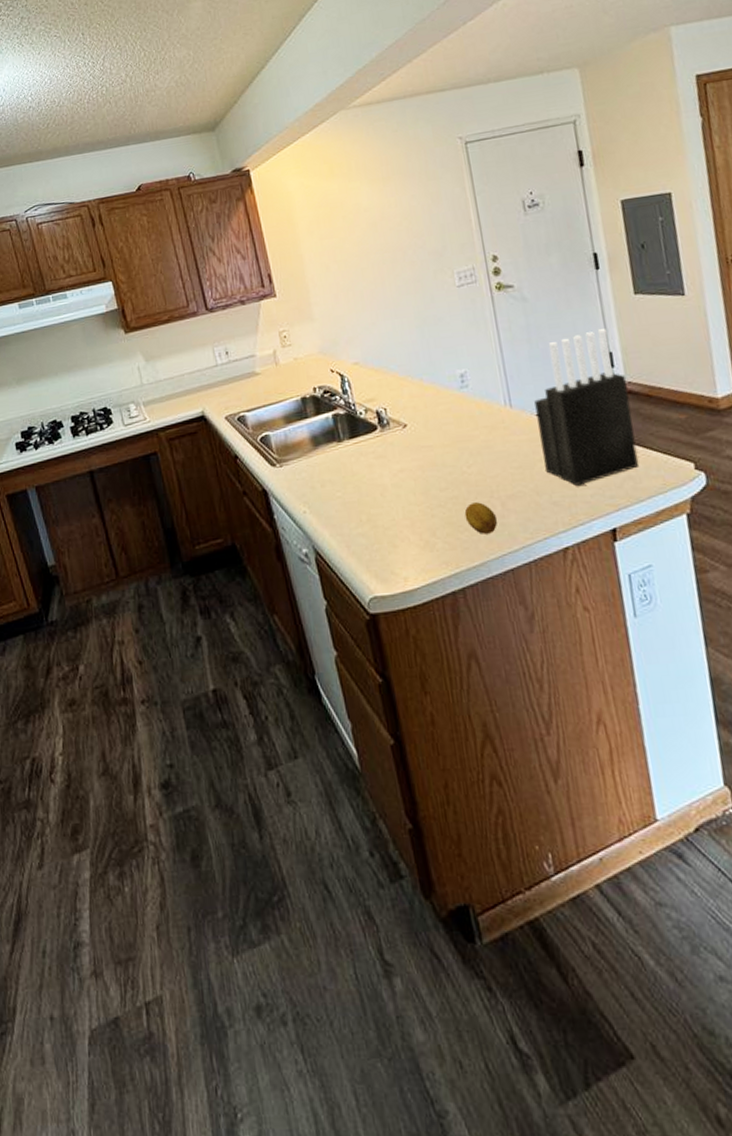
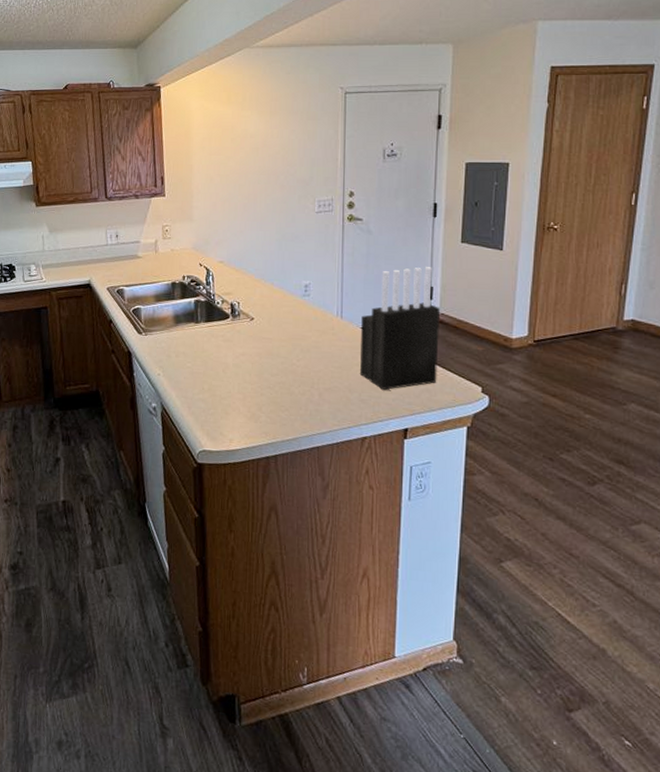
fruit: present [464,502,498,534] -> none [287,389,314,416]

